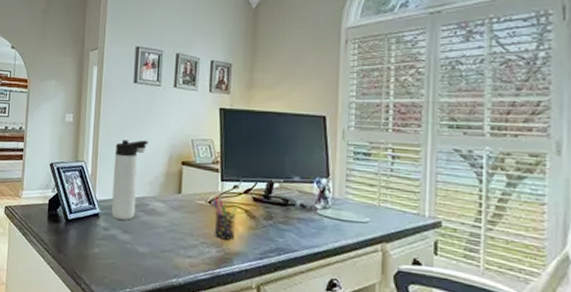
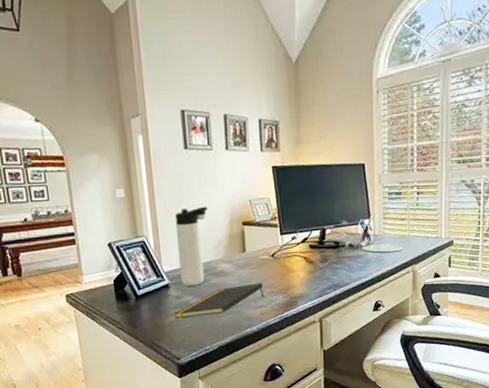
notepad: none [99,227,195,256] -> present [174,283,263,319]
pen holder: present [212,196,240,240] -> none [275,249,299,286]

